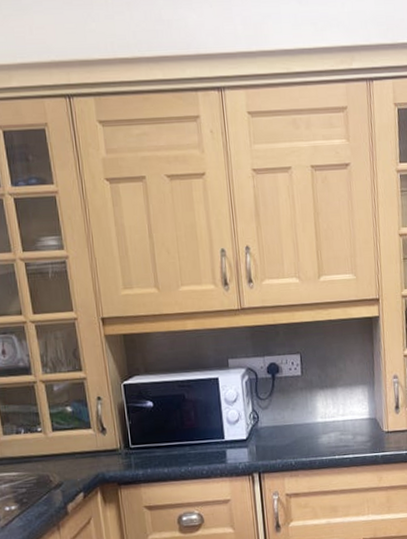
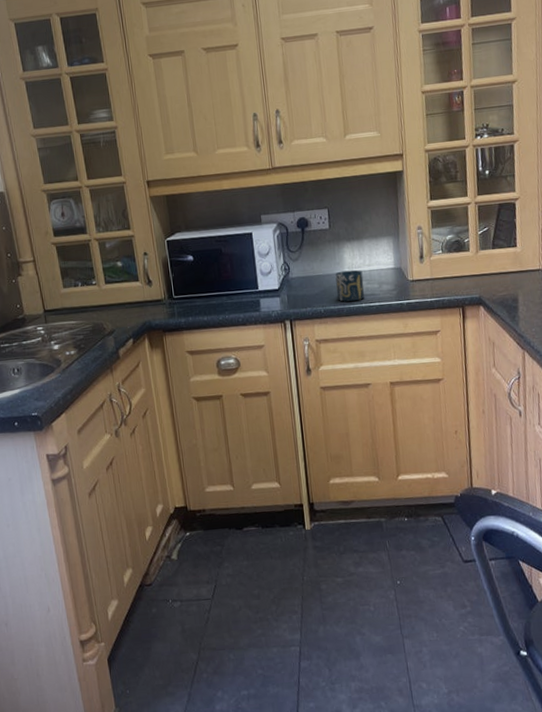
cup: none [307,419,338,454] -> present [335,269,364,302]

